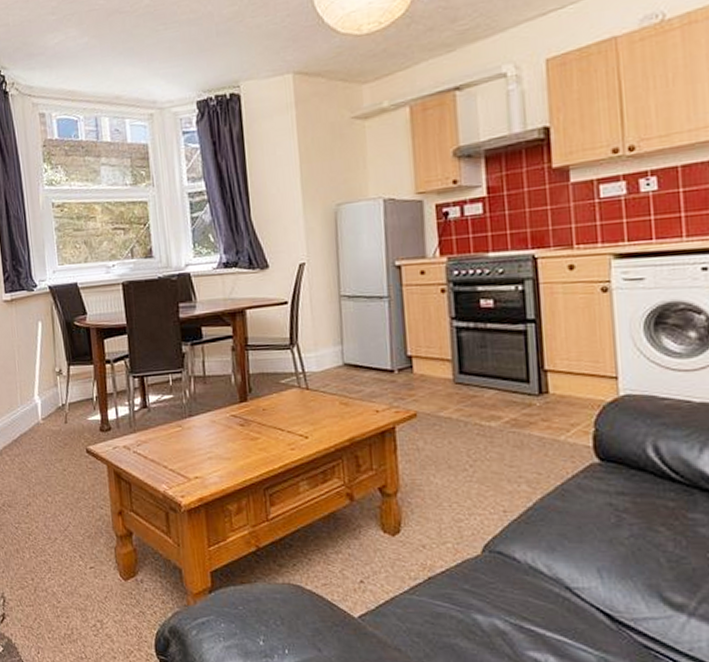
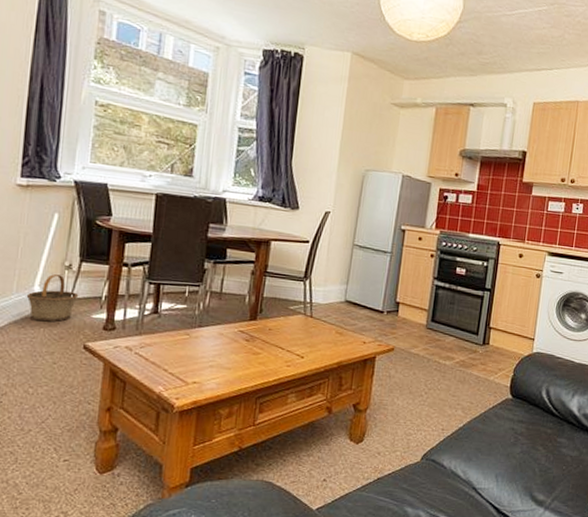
basket: none [29,382,73,430] -> present [26,274,79,322]

